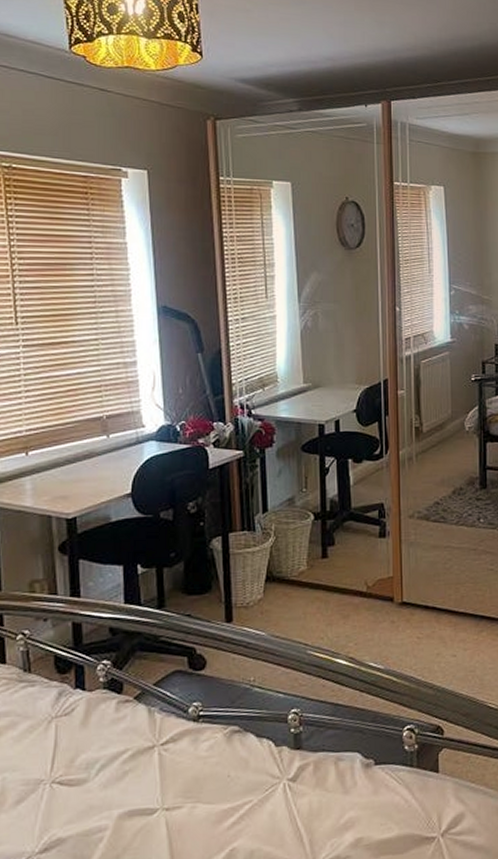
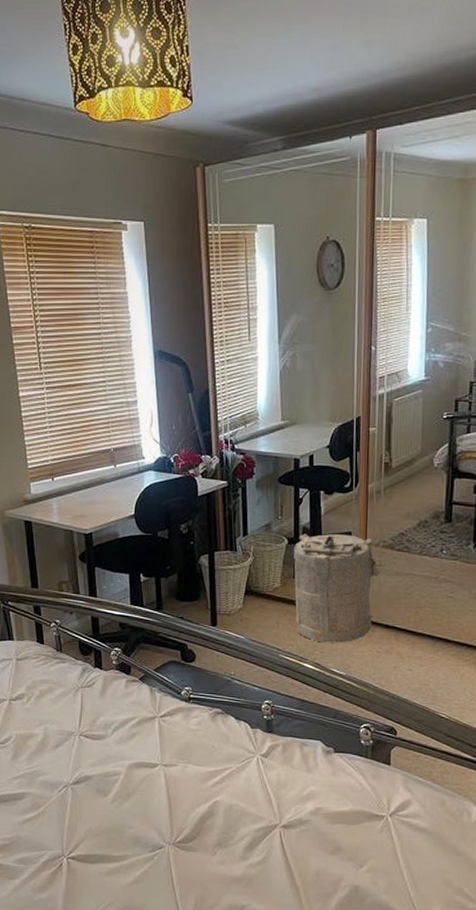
laundry hamper: none [321,506,422,632] -> present [294,534,386,643]

